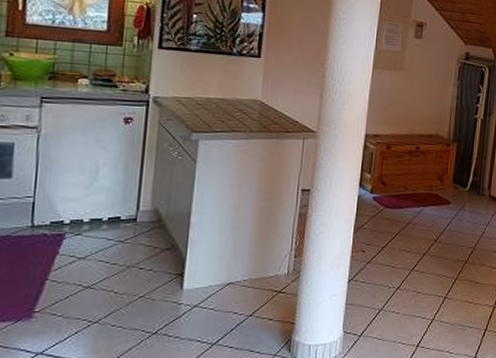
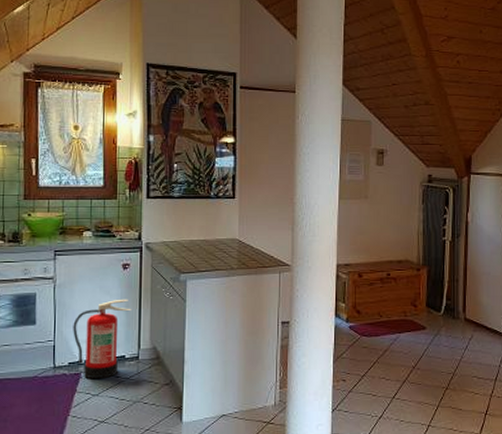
fire extinguisher: none [58,155,132,241] -> present [73,299,132,380]

